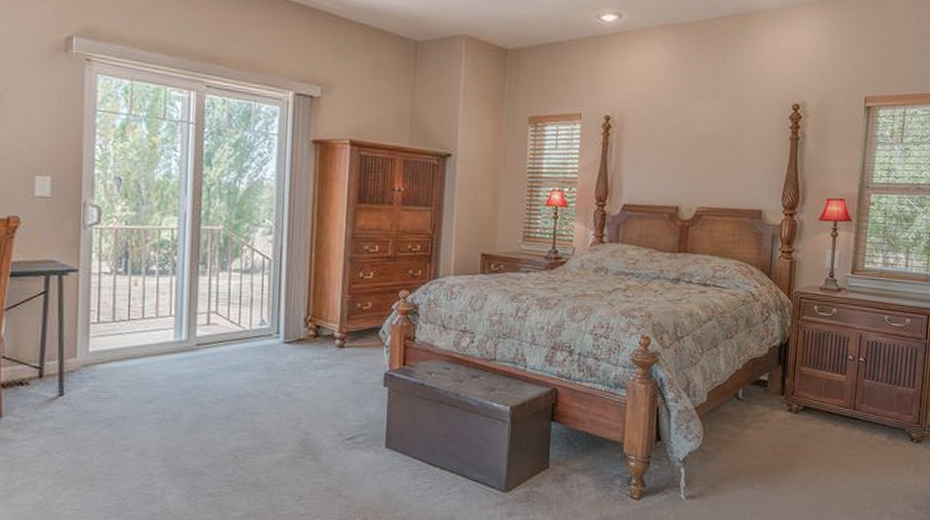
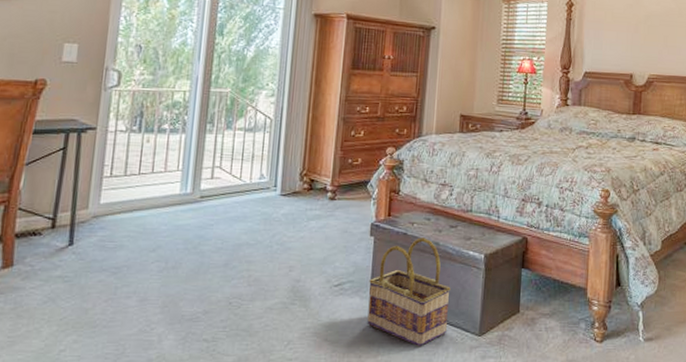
basket: none [383,388,473,504] -> present [367,237,451,347]

